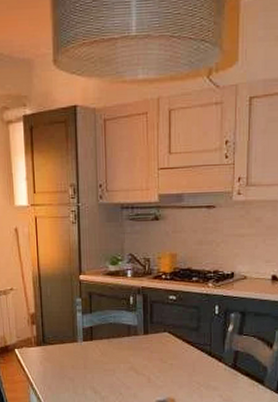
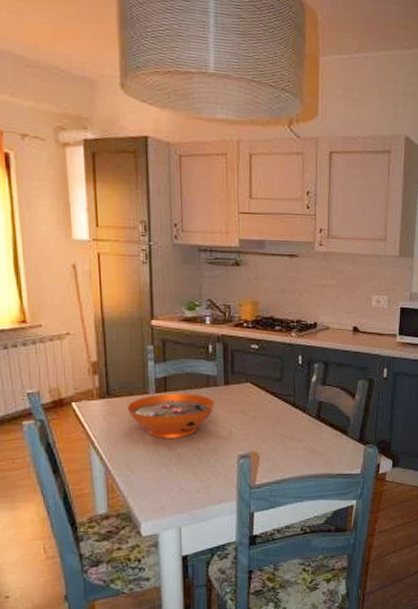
decorative bowl: none [59,341,135,383] -> present [127,393,215,439]

